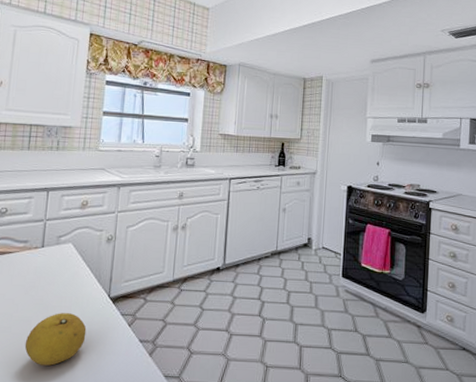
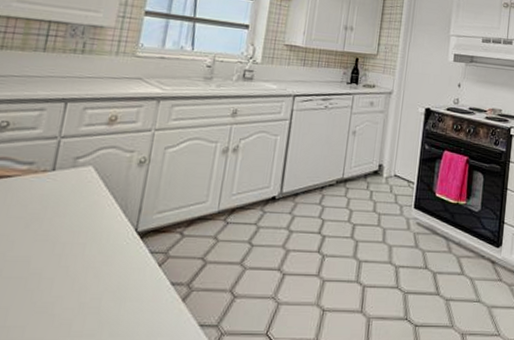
fruit: present [24,313,87,366] -> none [18,251,104,317]

